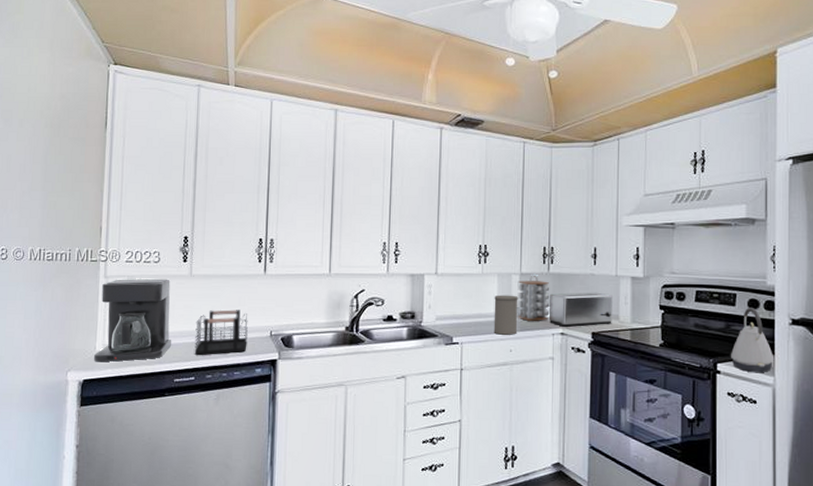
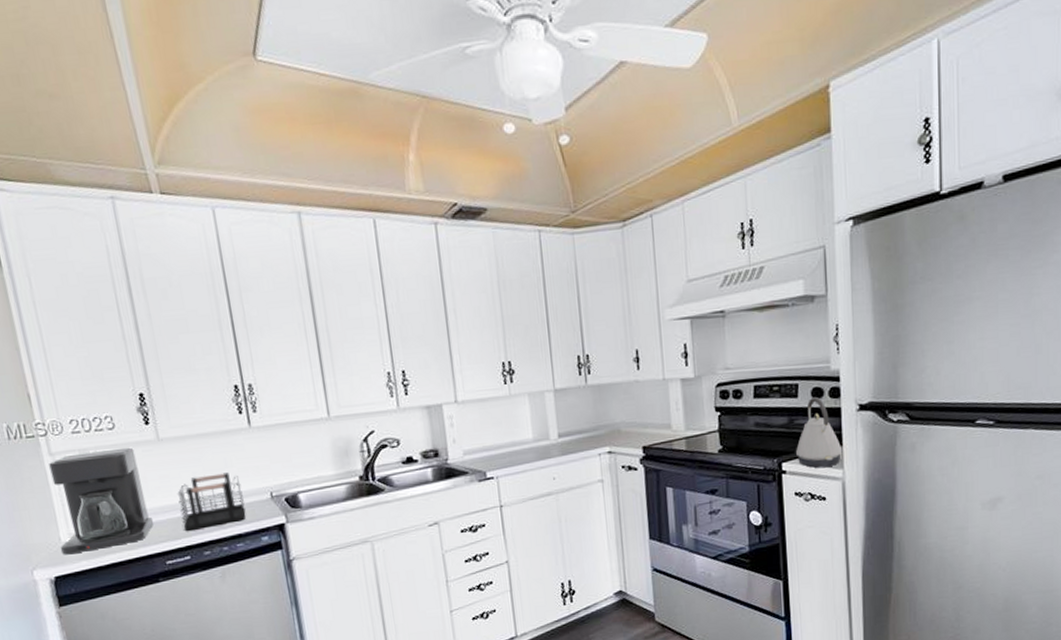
canister: present [493,295,518,335] -> none [527,415,558,463]
spice rack: present [518,275,549,321] -> none [553,389,592,443]
toaster: present [549,292,613,327] -> none [591,400,664,445]

